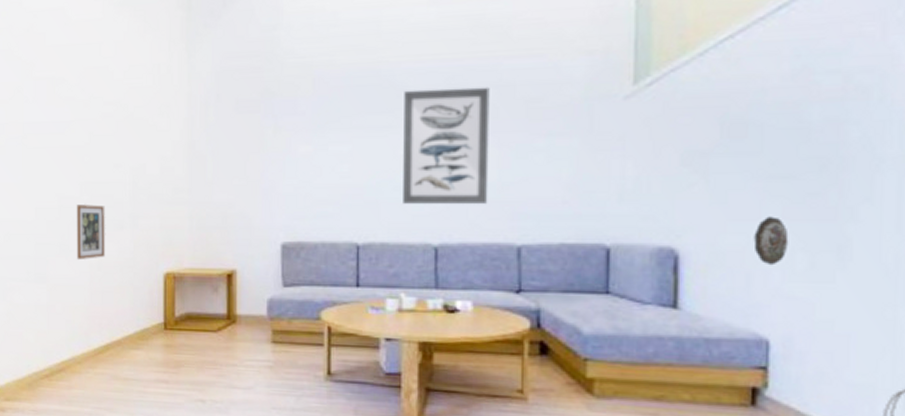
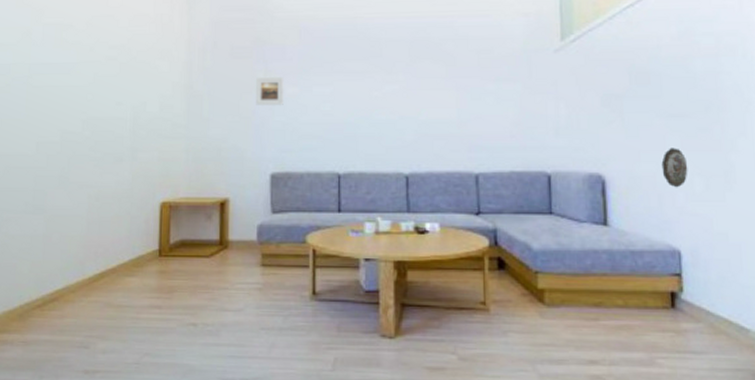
picture frame: present [76,204,105,261] -> none [76,139,106,192]
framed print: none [264,134,296,167] -> present [256,77,284,105]
wall art: present [403,87,490,204] -> none [377,40,450,138]

